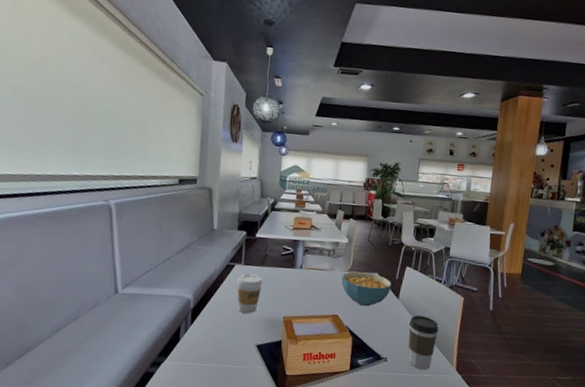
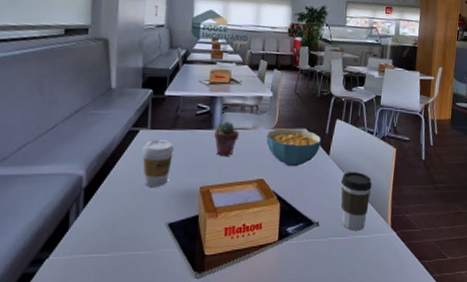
potted succulent: none [296,262,318,293] -> present [214,121,239,156]

